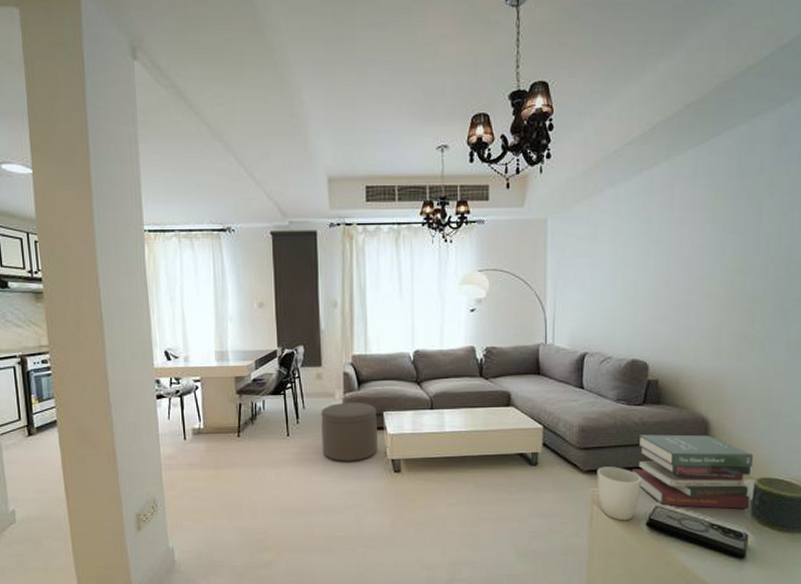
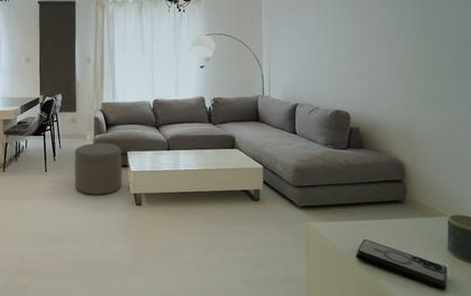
cup: present [597,467,642,521] -> none [311,203,350,253]
books: present [632,434,754,510] -> none [341,175,446,244]

